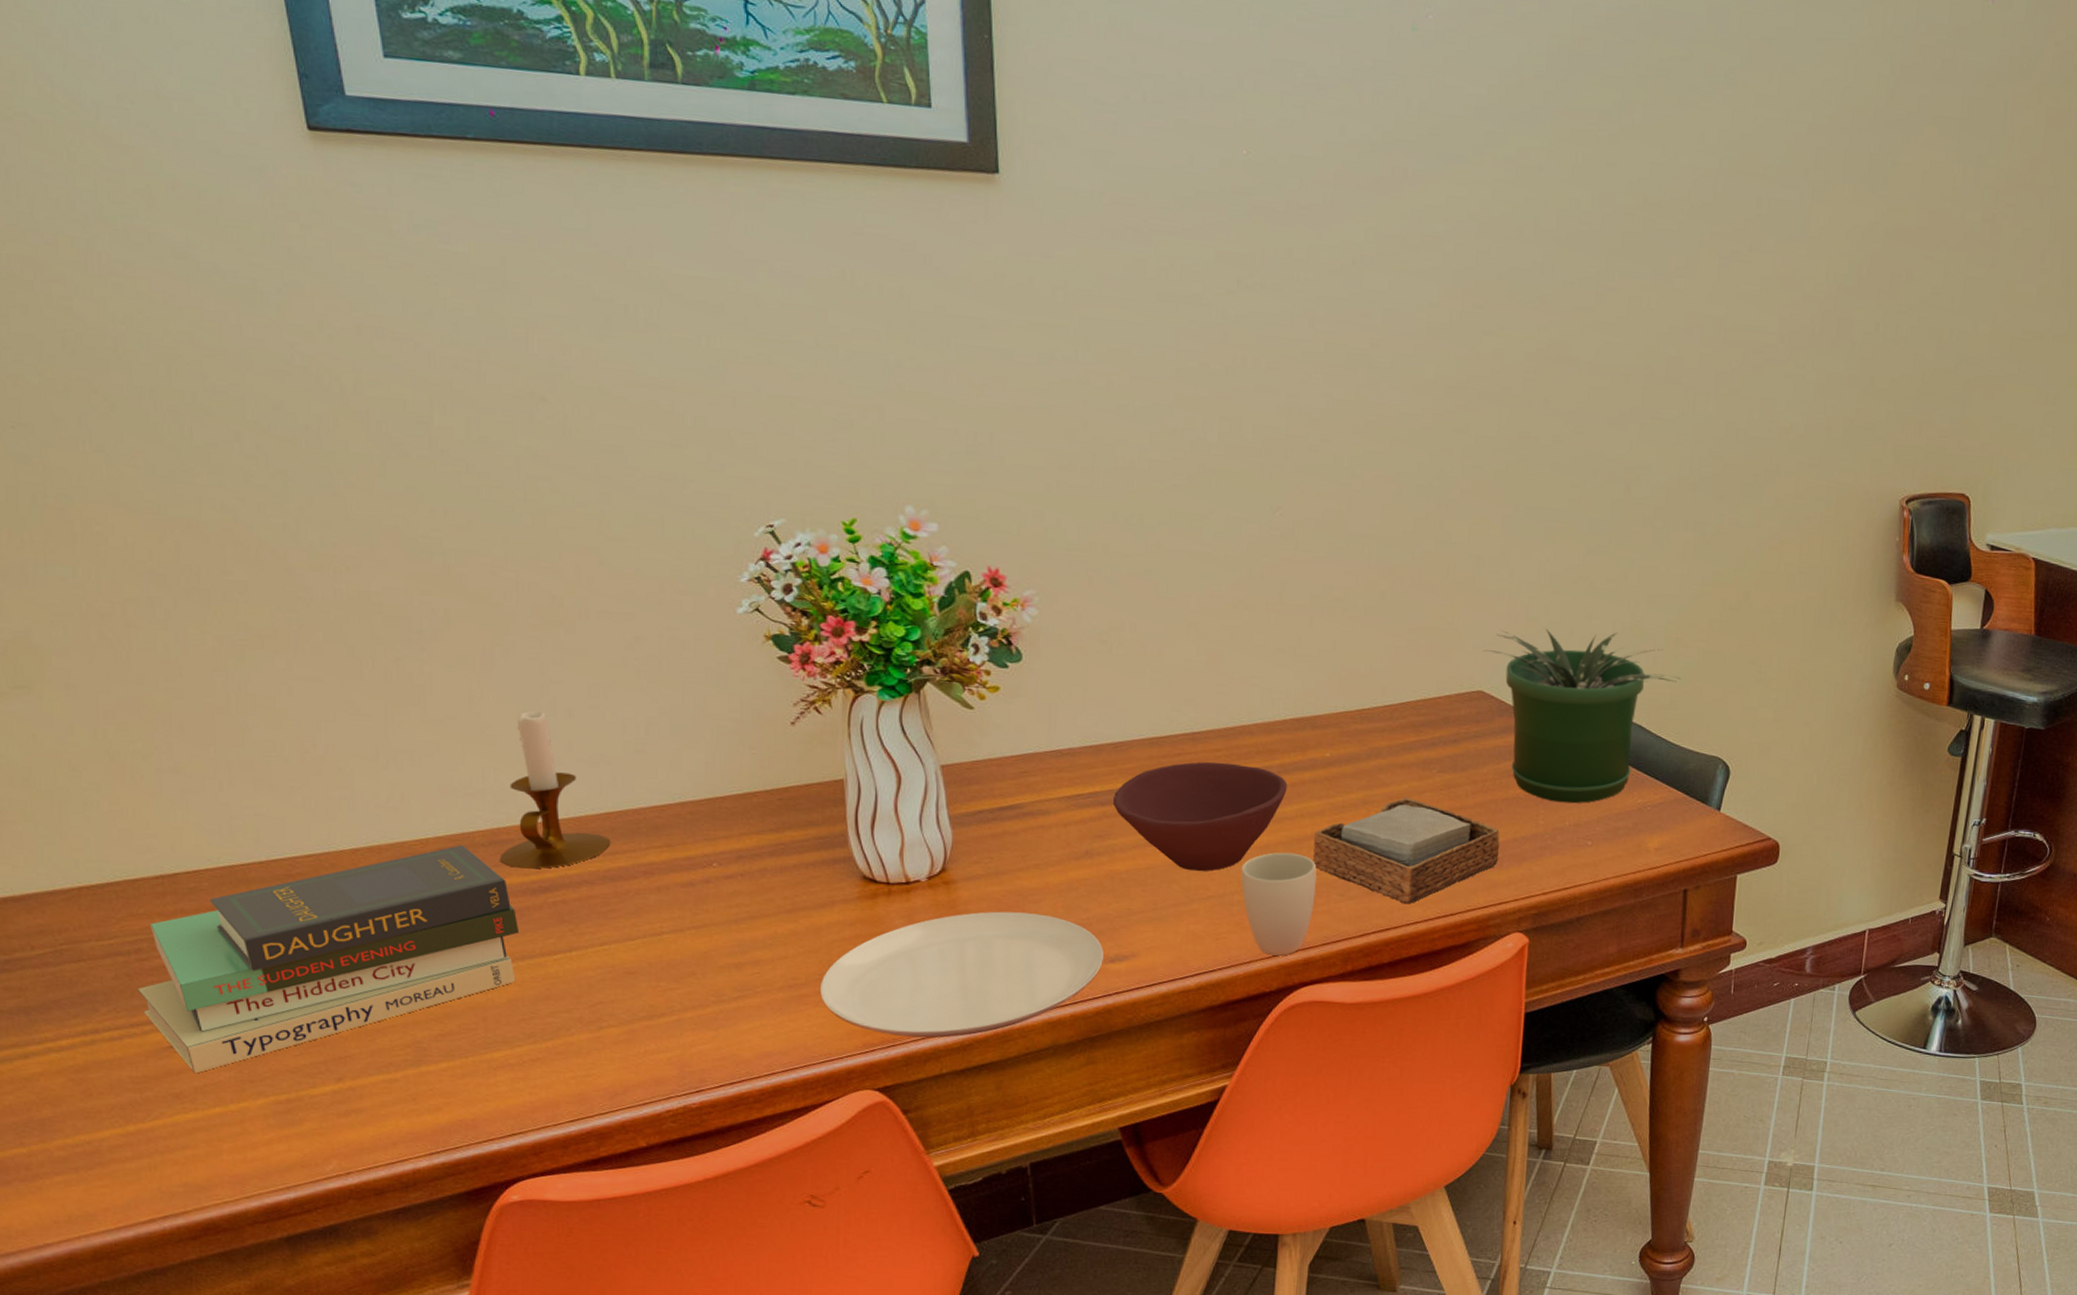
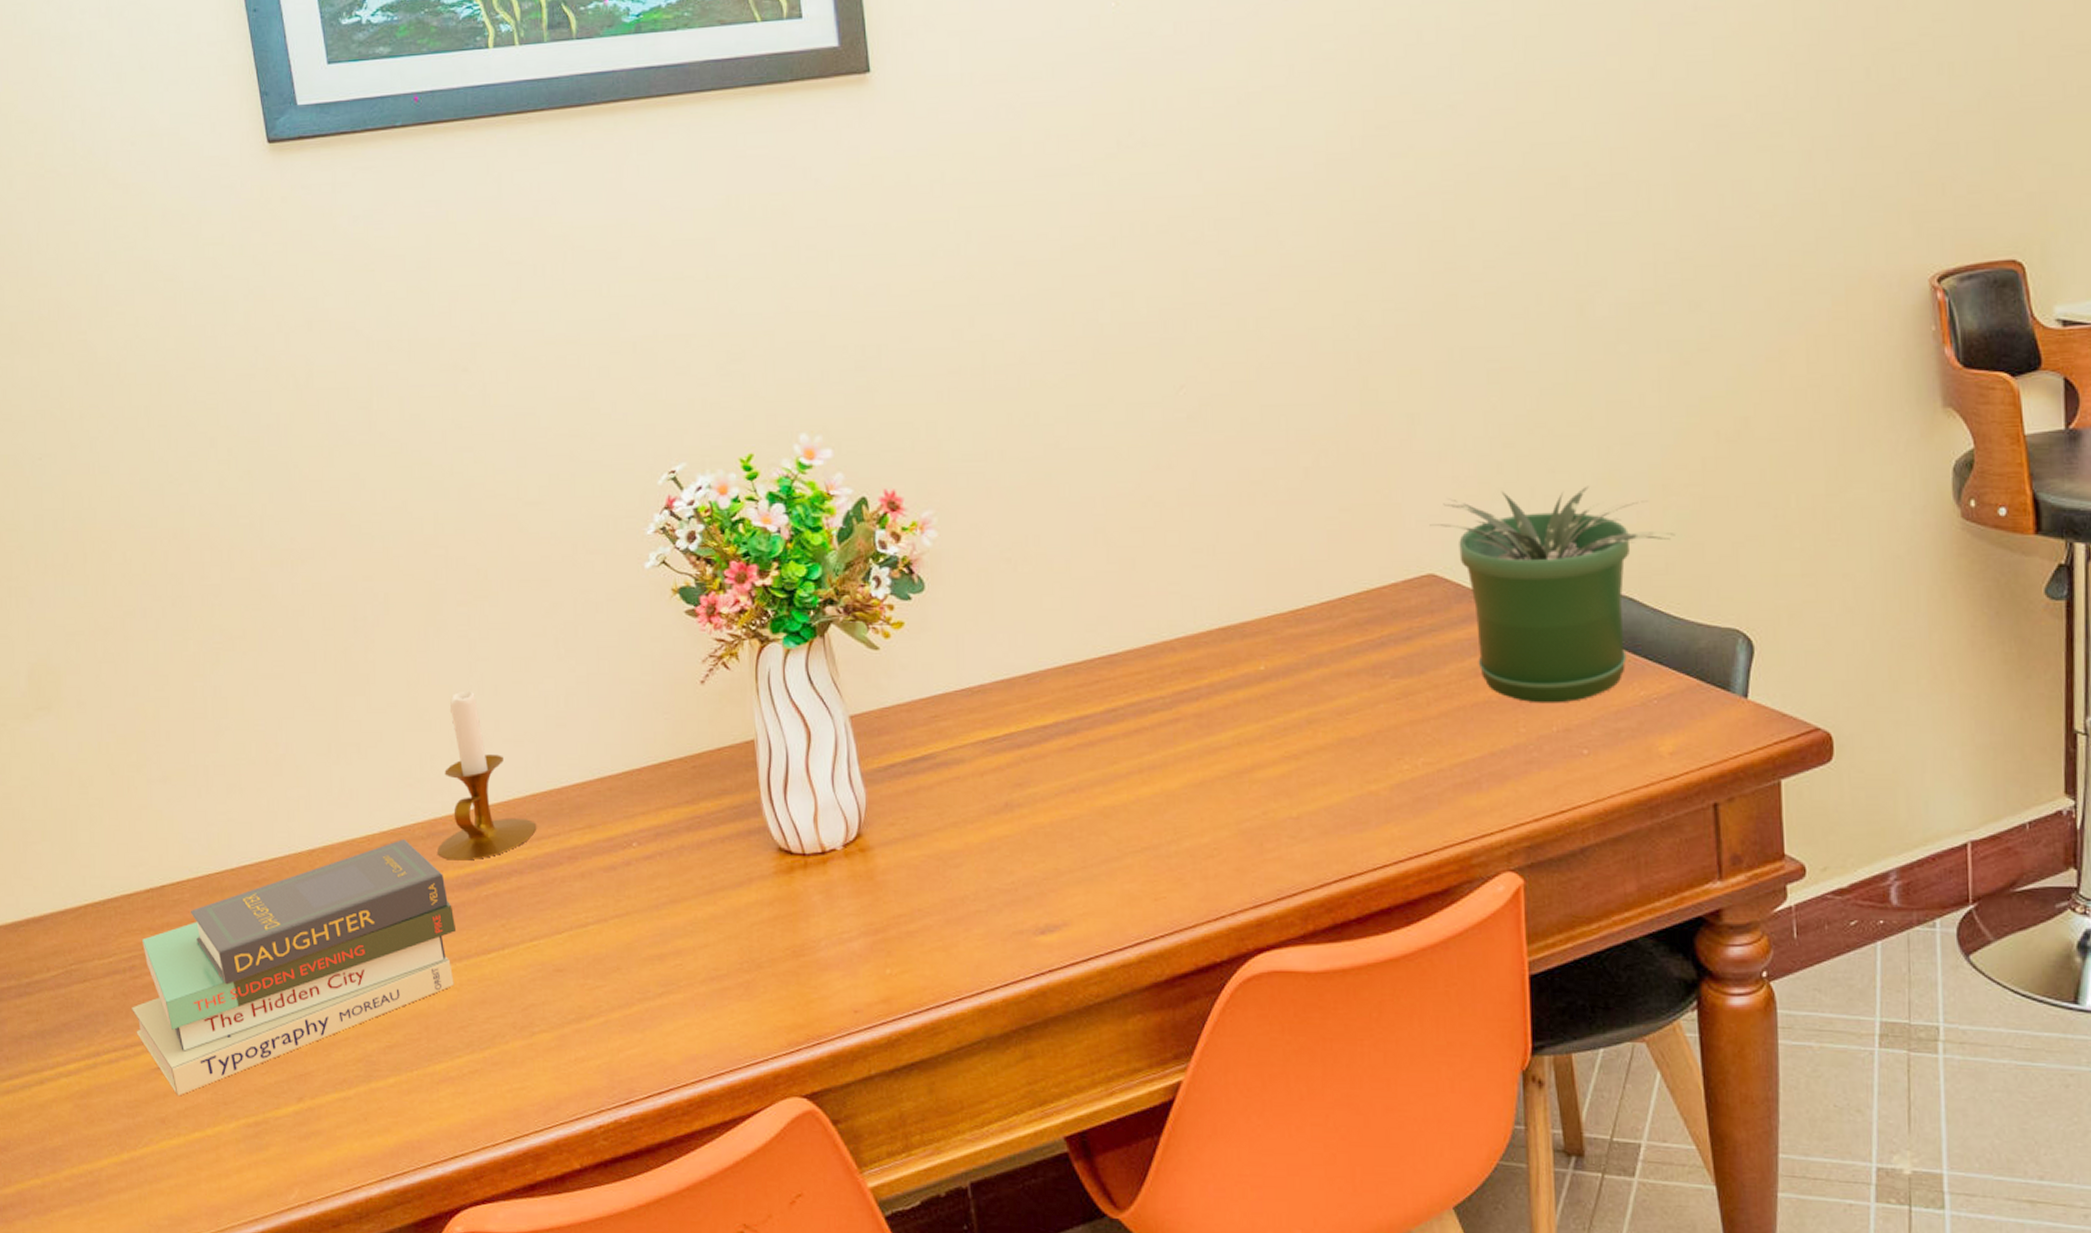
plate: present [820,911,1103,1038] -> none [742,880,1033,1034]
bowl: present [1112,762,1288,871] -> none [1029,687,1220,818]
mug: present [1241,852,1317,956] -> none [1177,789,1263,916]
napkin holder: present [1313,797,1500,904] -> none [1255,712,1476,844]

